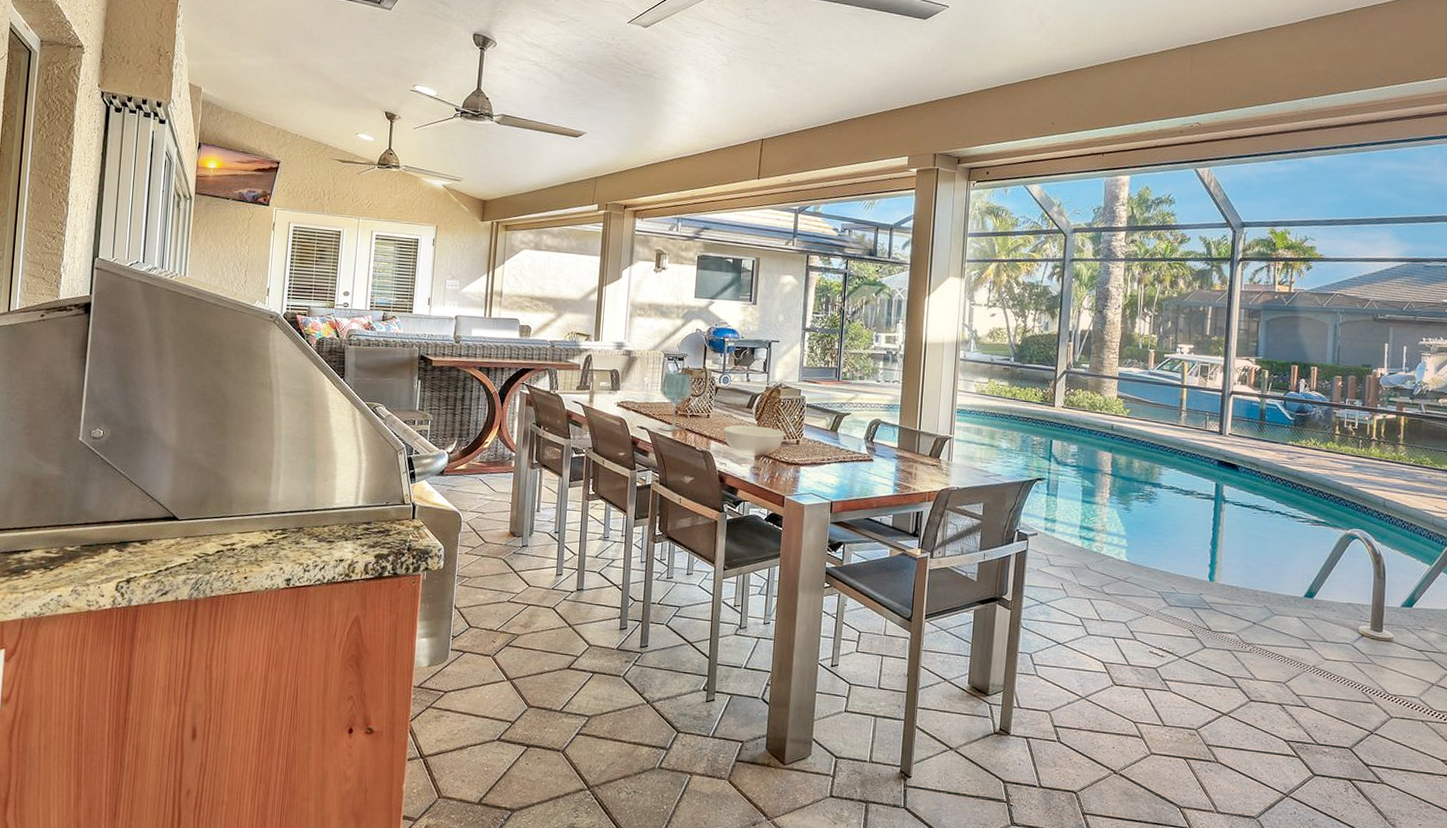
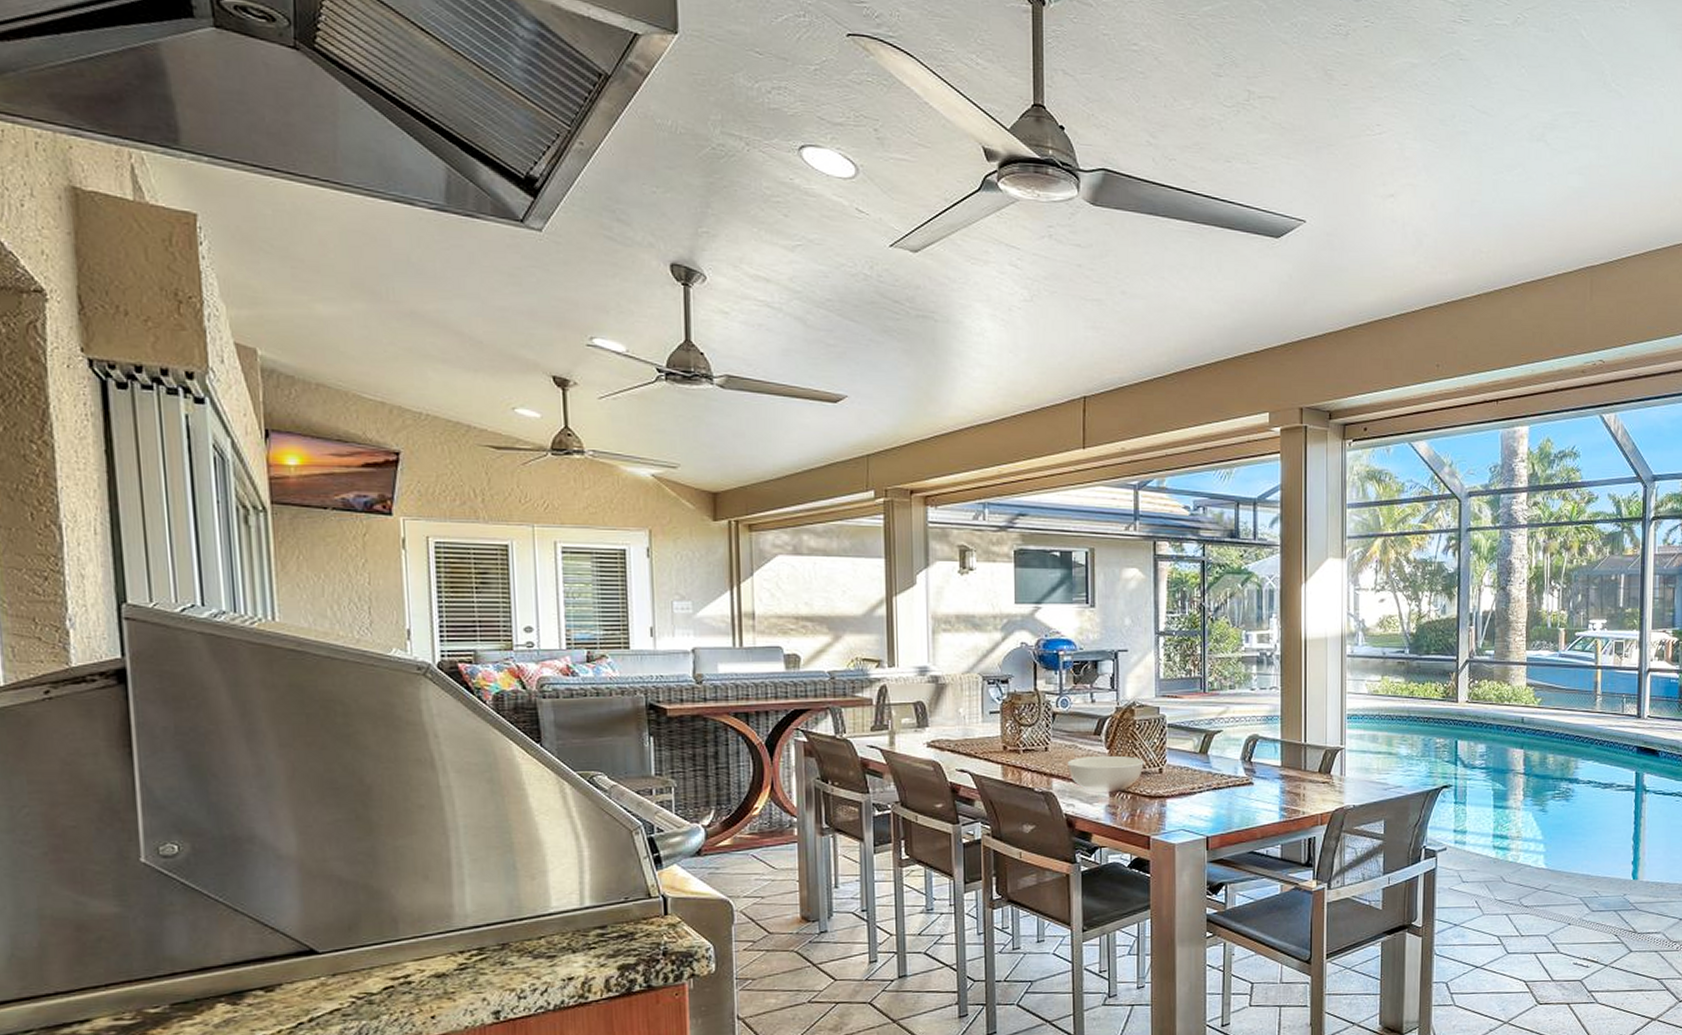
wine glass: present [660,371,693,432] -> none [982,698,1024,772]

